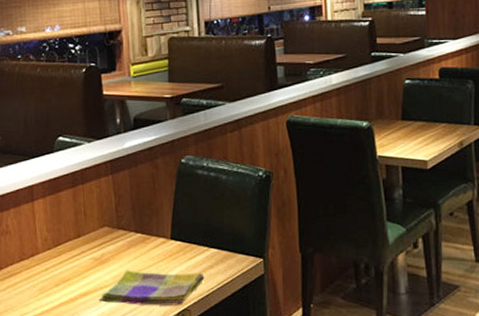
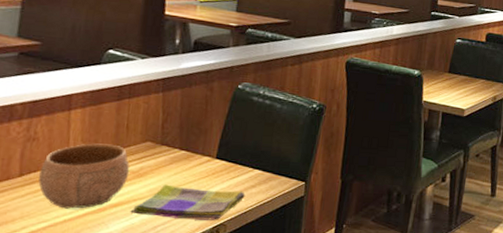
bowl: none [16,232,93,300] -> present [38,143,130,209]

